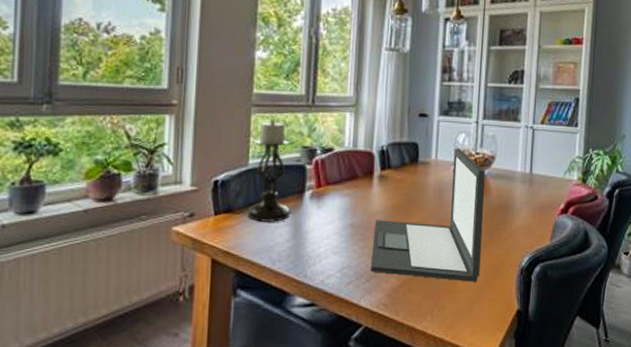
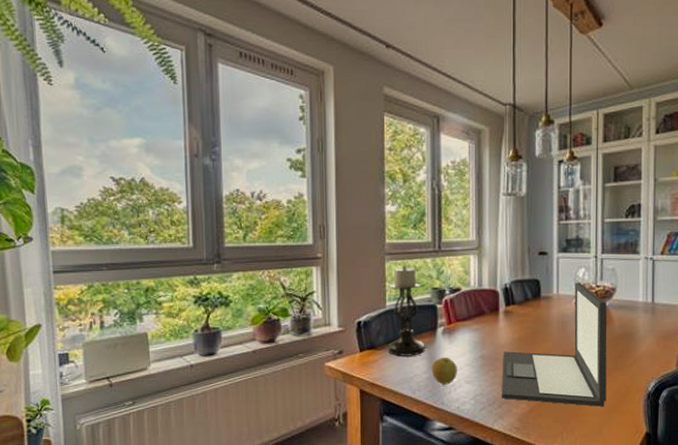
apple: none [295,224,324,255] -> present [431,357,457,385]

